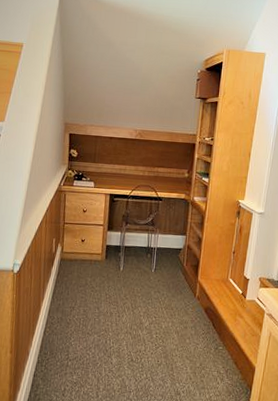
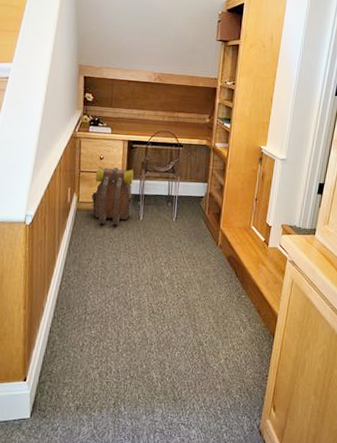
backpack: none [74,217,115,275] -> present [91,165,134,225]

